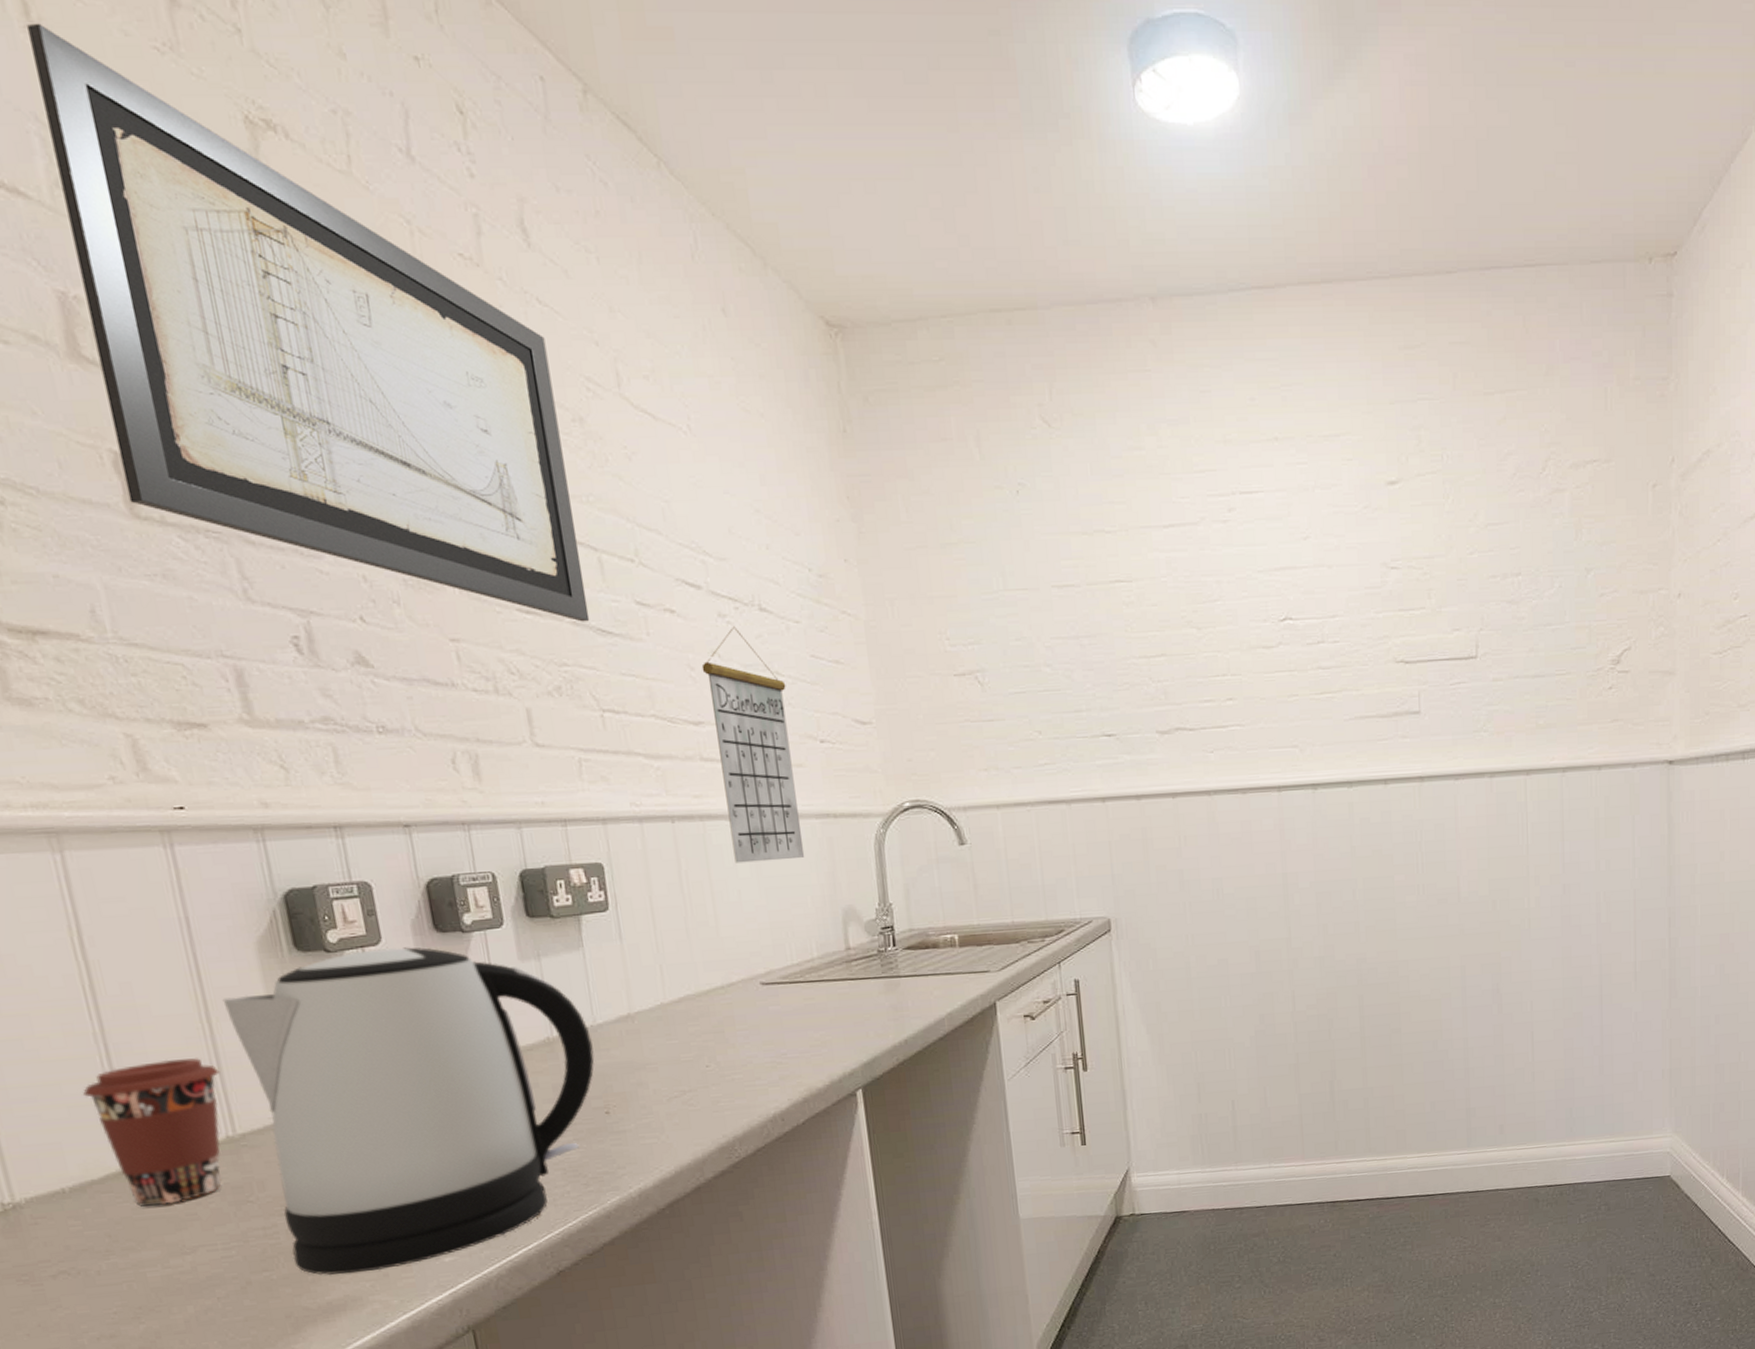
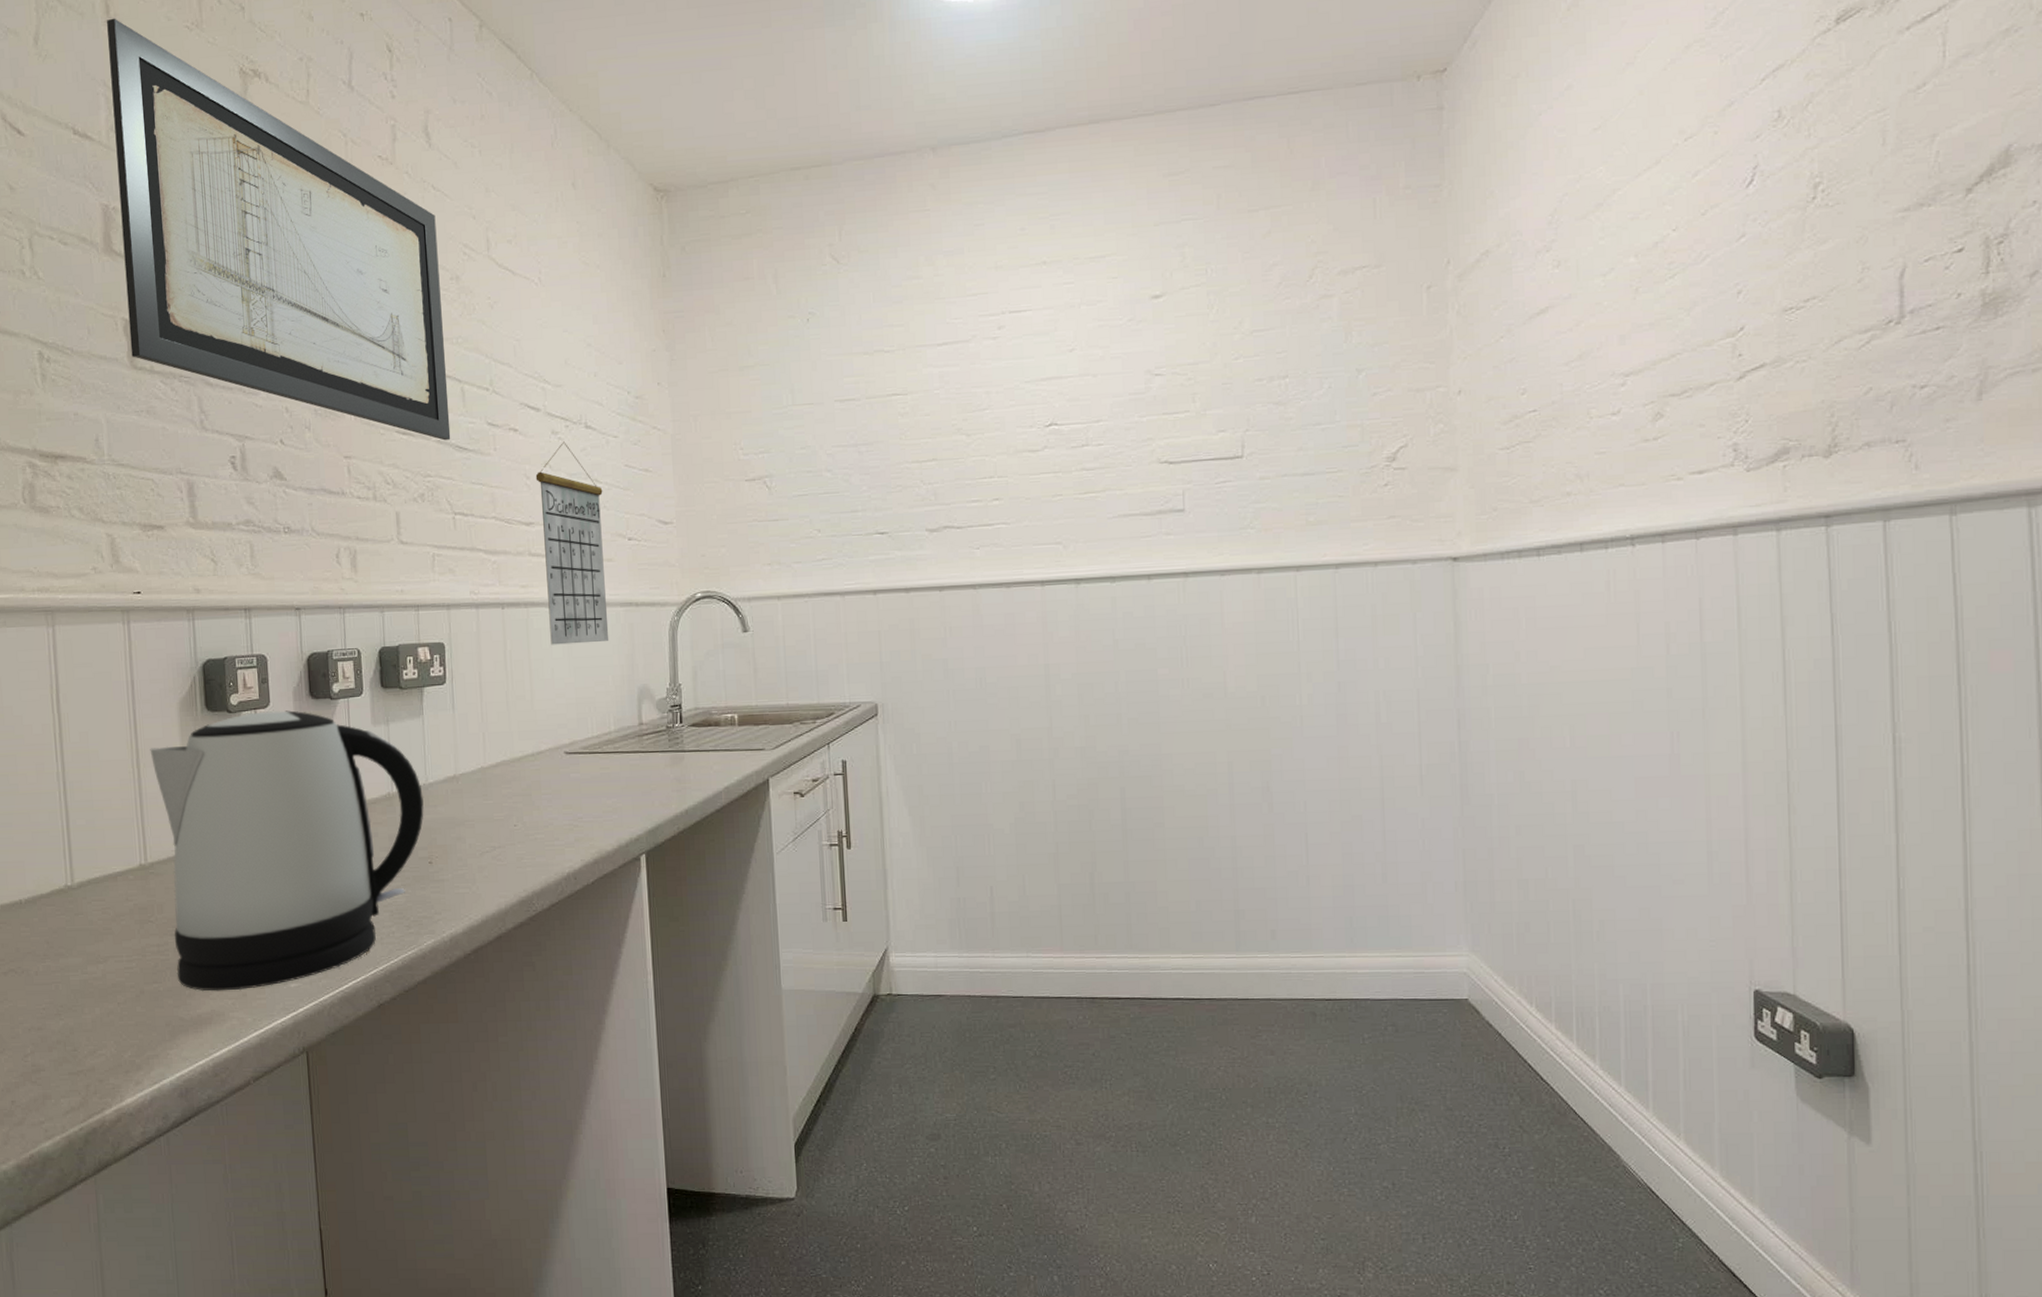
coffee cup: present [83,1058,221,1207] -> none [44,797,141,920]

